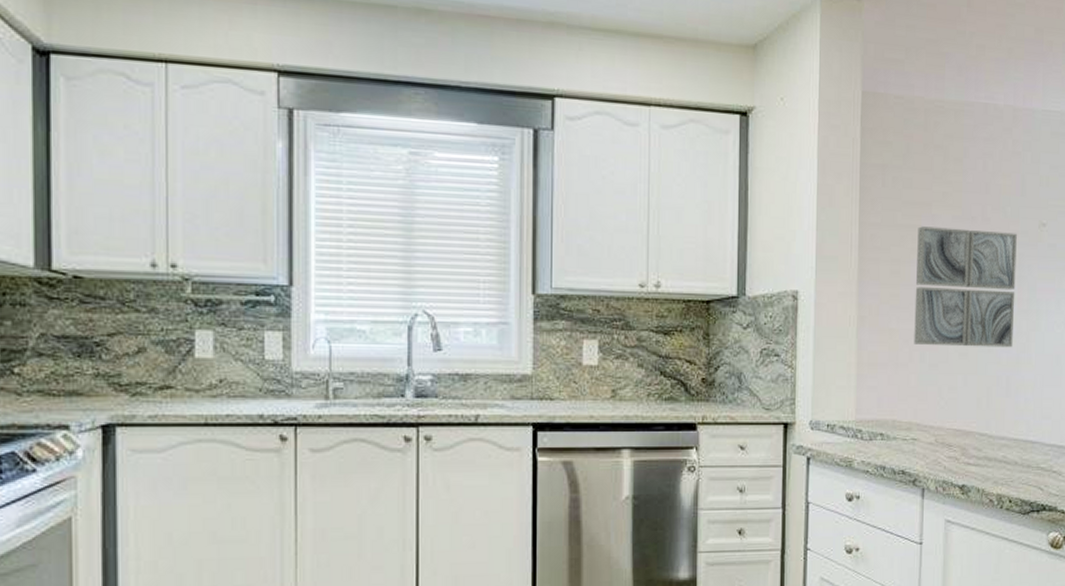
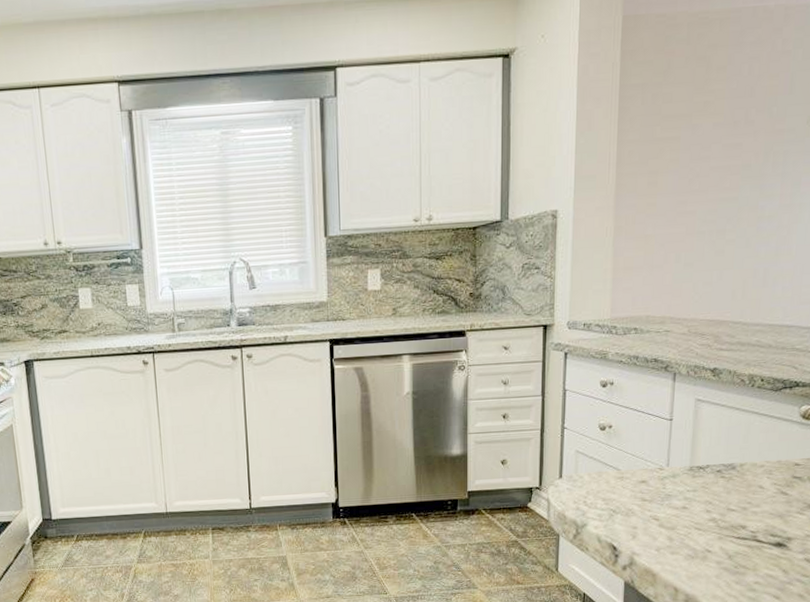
wall art: present [914,226,1017,348] -> none [669,131,782,247]

